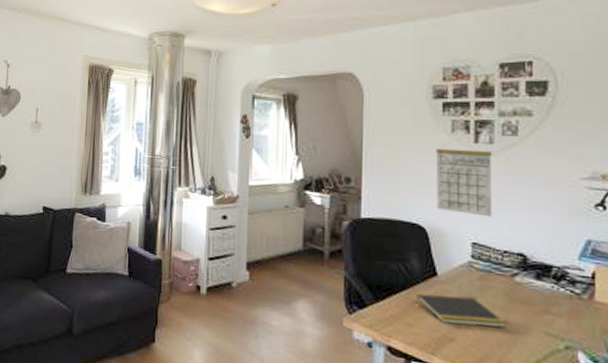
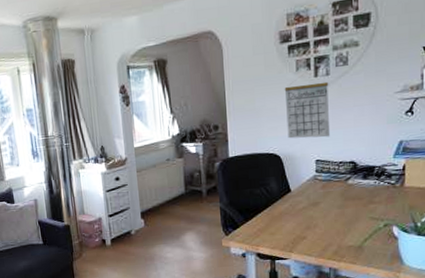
notepad: present [415,293,507,328] -> none [275,203,344,227]

